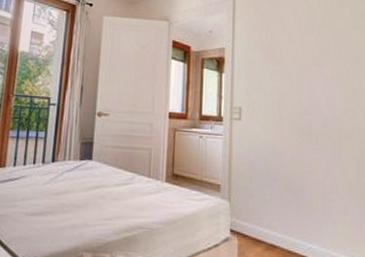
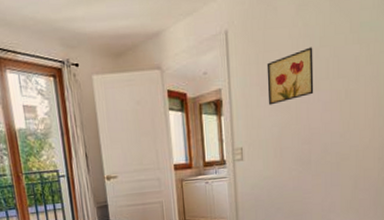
wall art: none [270,25,316,71] -> present [266,47,314,105]

